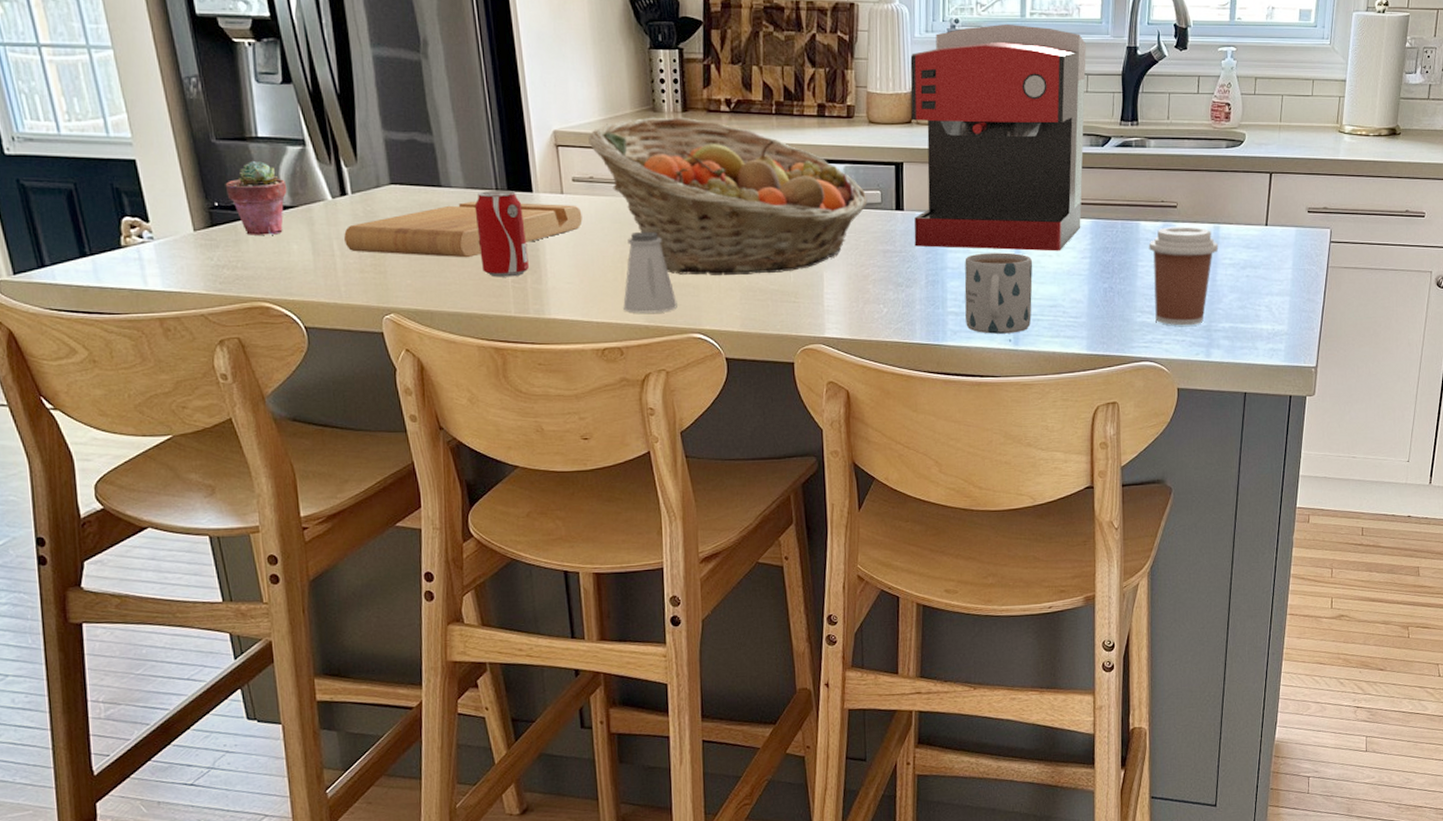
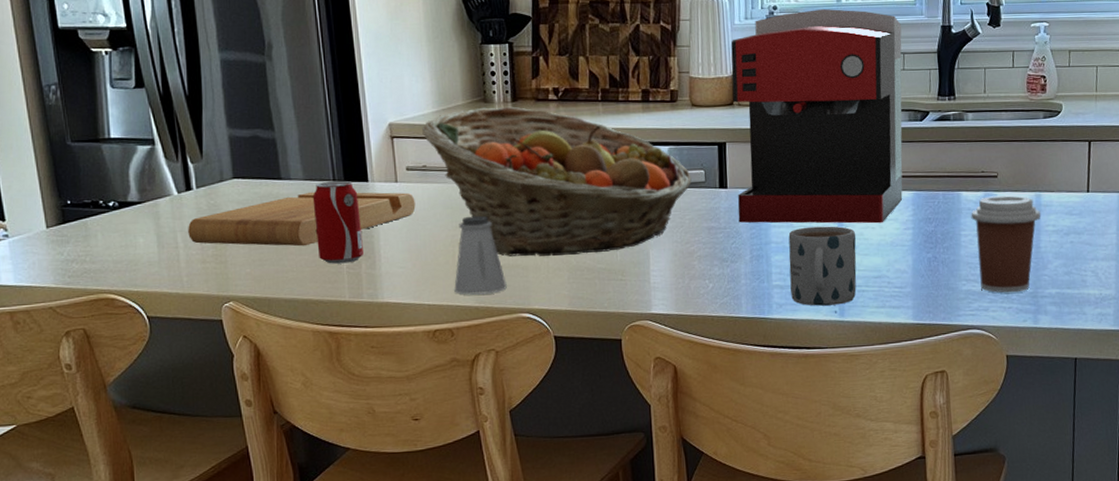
potted succulent: present [225,160,287,235] -> none [78,160,136,231]

